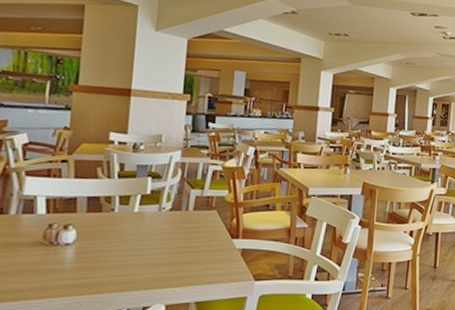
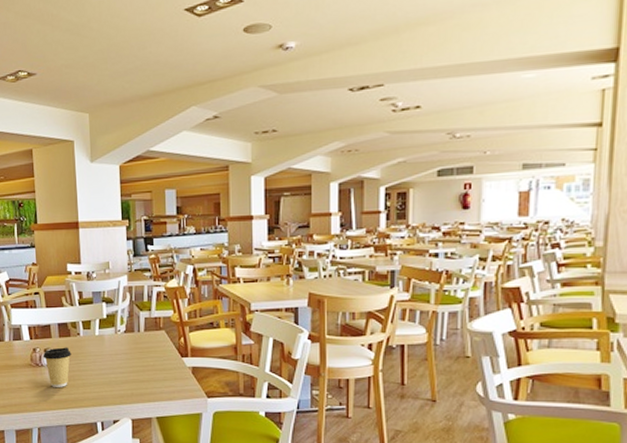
coffee cup: none [60,224,100,270] -> present [42,347,72,387]

